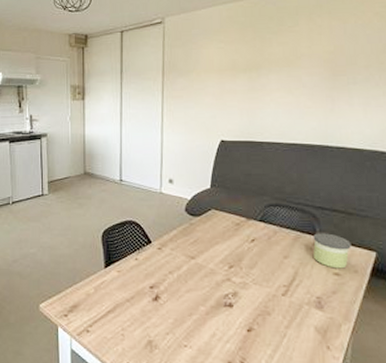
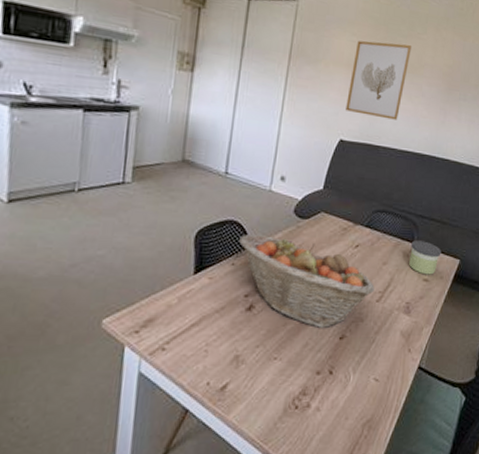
fruit basket: none [139,232,278,321] -> present [239,233,375,329]
wall art: none [222,39,284,115] -> present [346,40,411,120]

